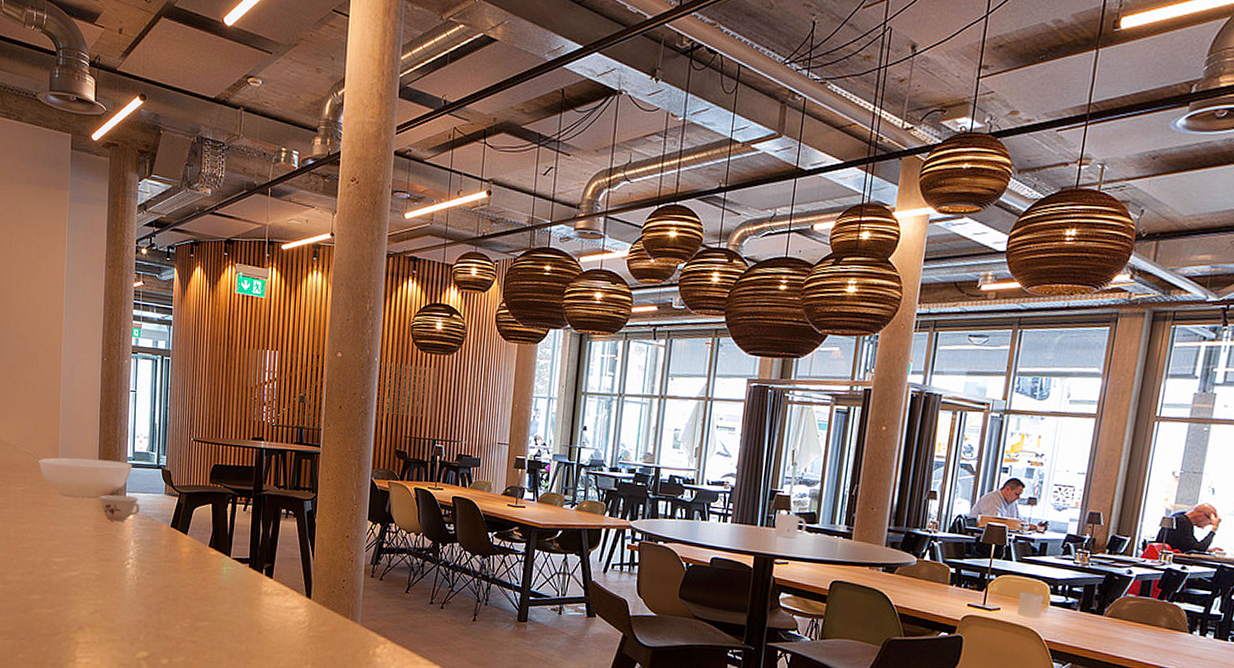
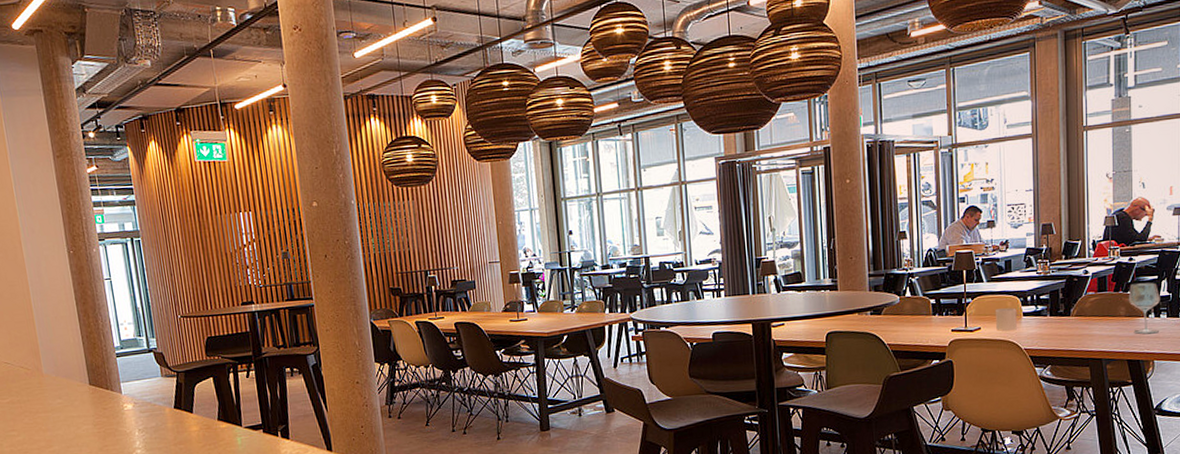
bowl: present [38,457,133,498] -> none [19,352,123,399]
teacup: present [99,494,140,522] -> none [92,386,139,415]
mug: present [775,513,807,539] -> none [764,277,795,302]
wine glass: none [1172,594,1210,653] -> present [1128,282,1160,334]

